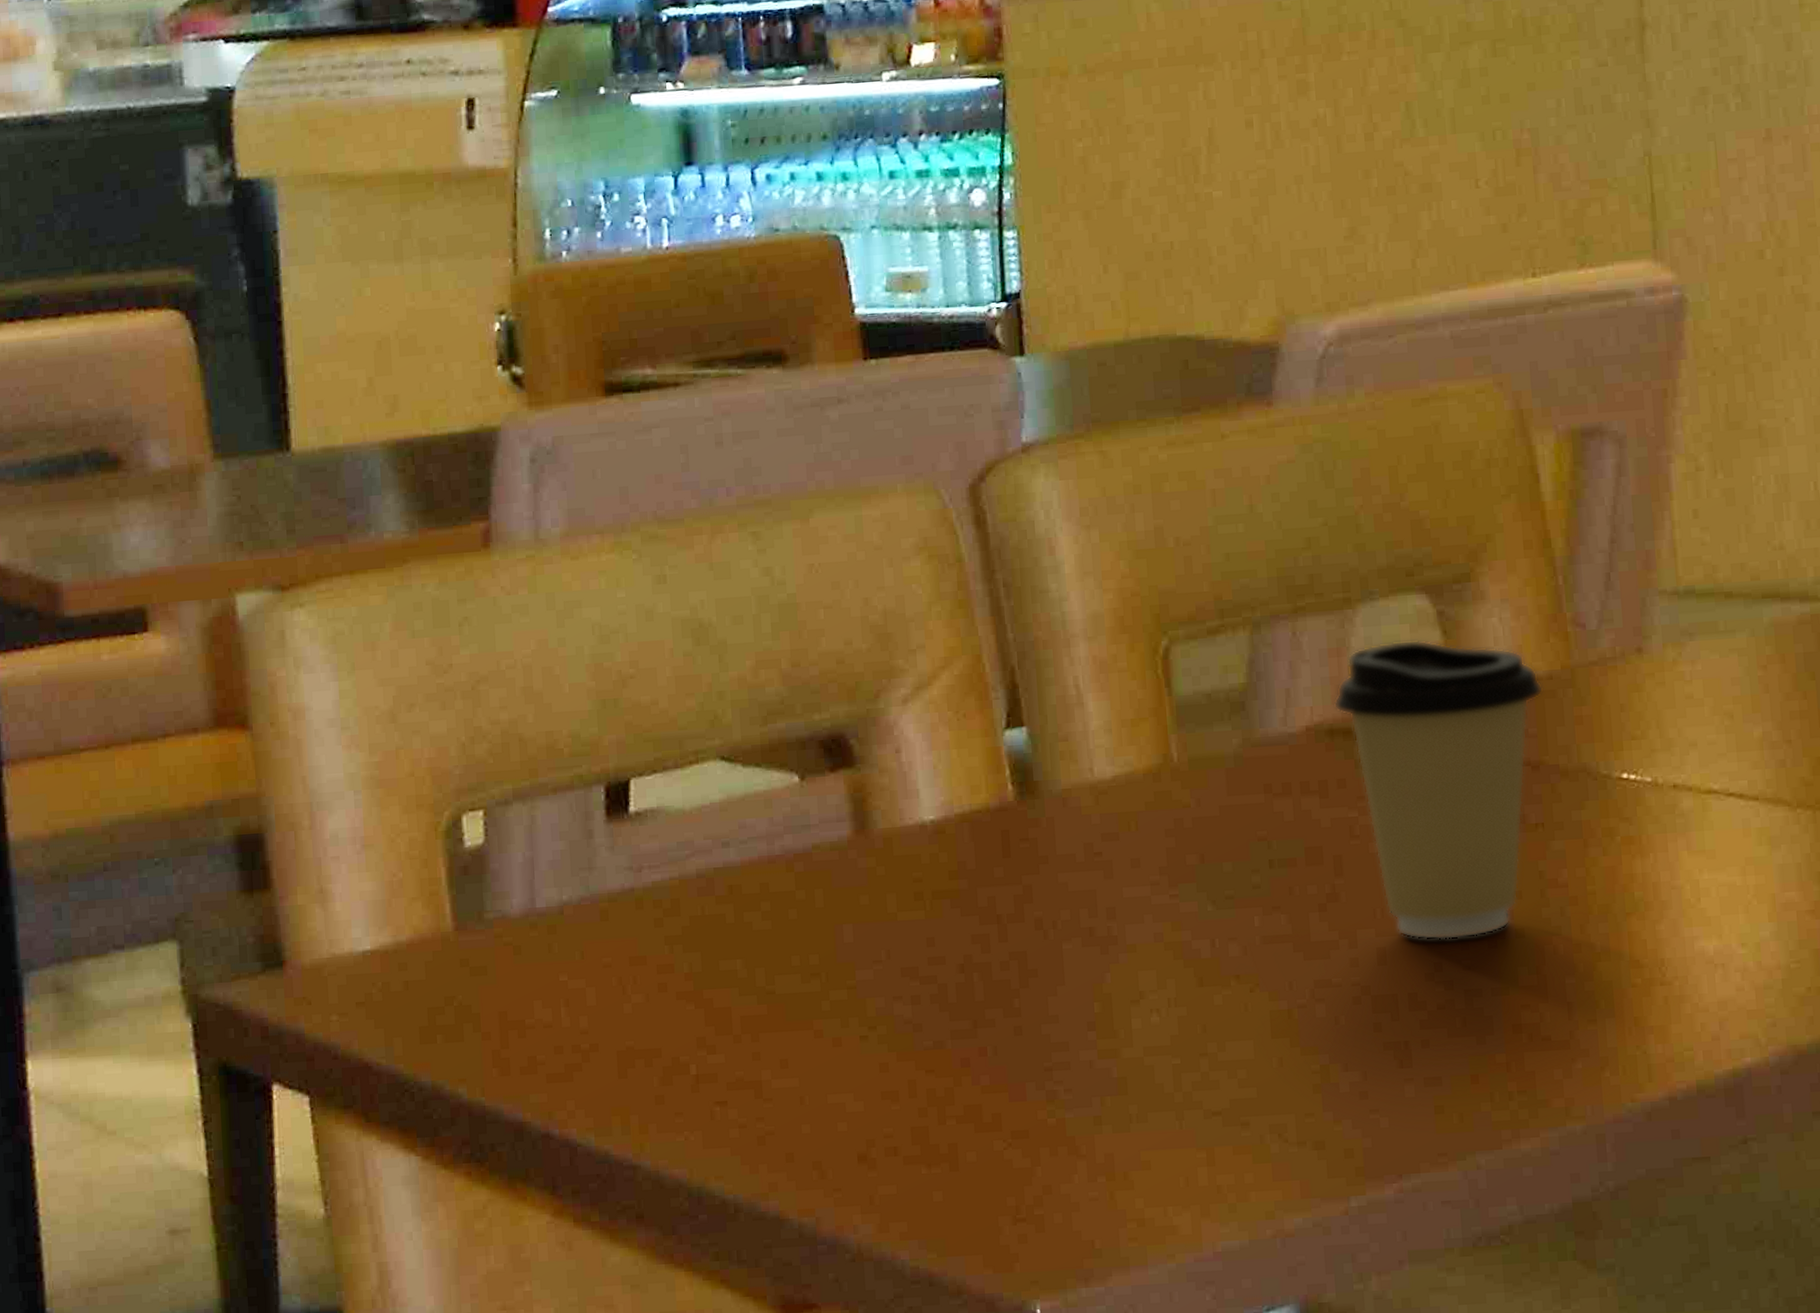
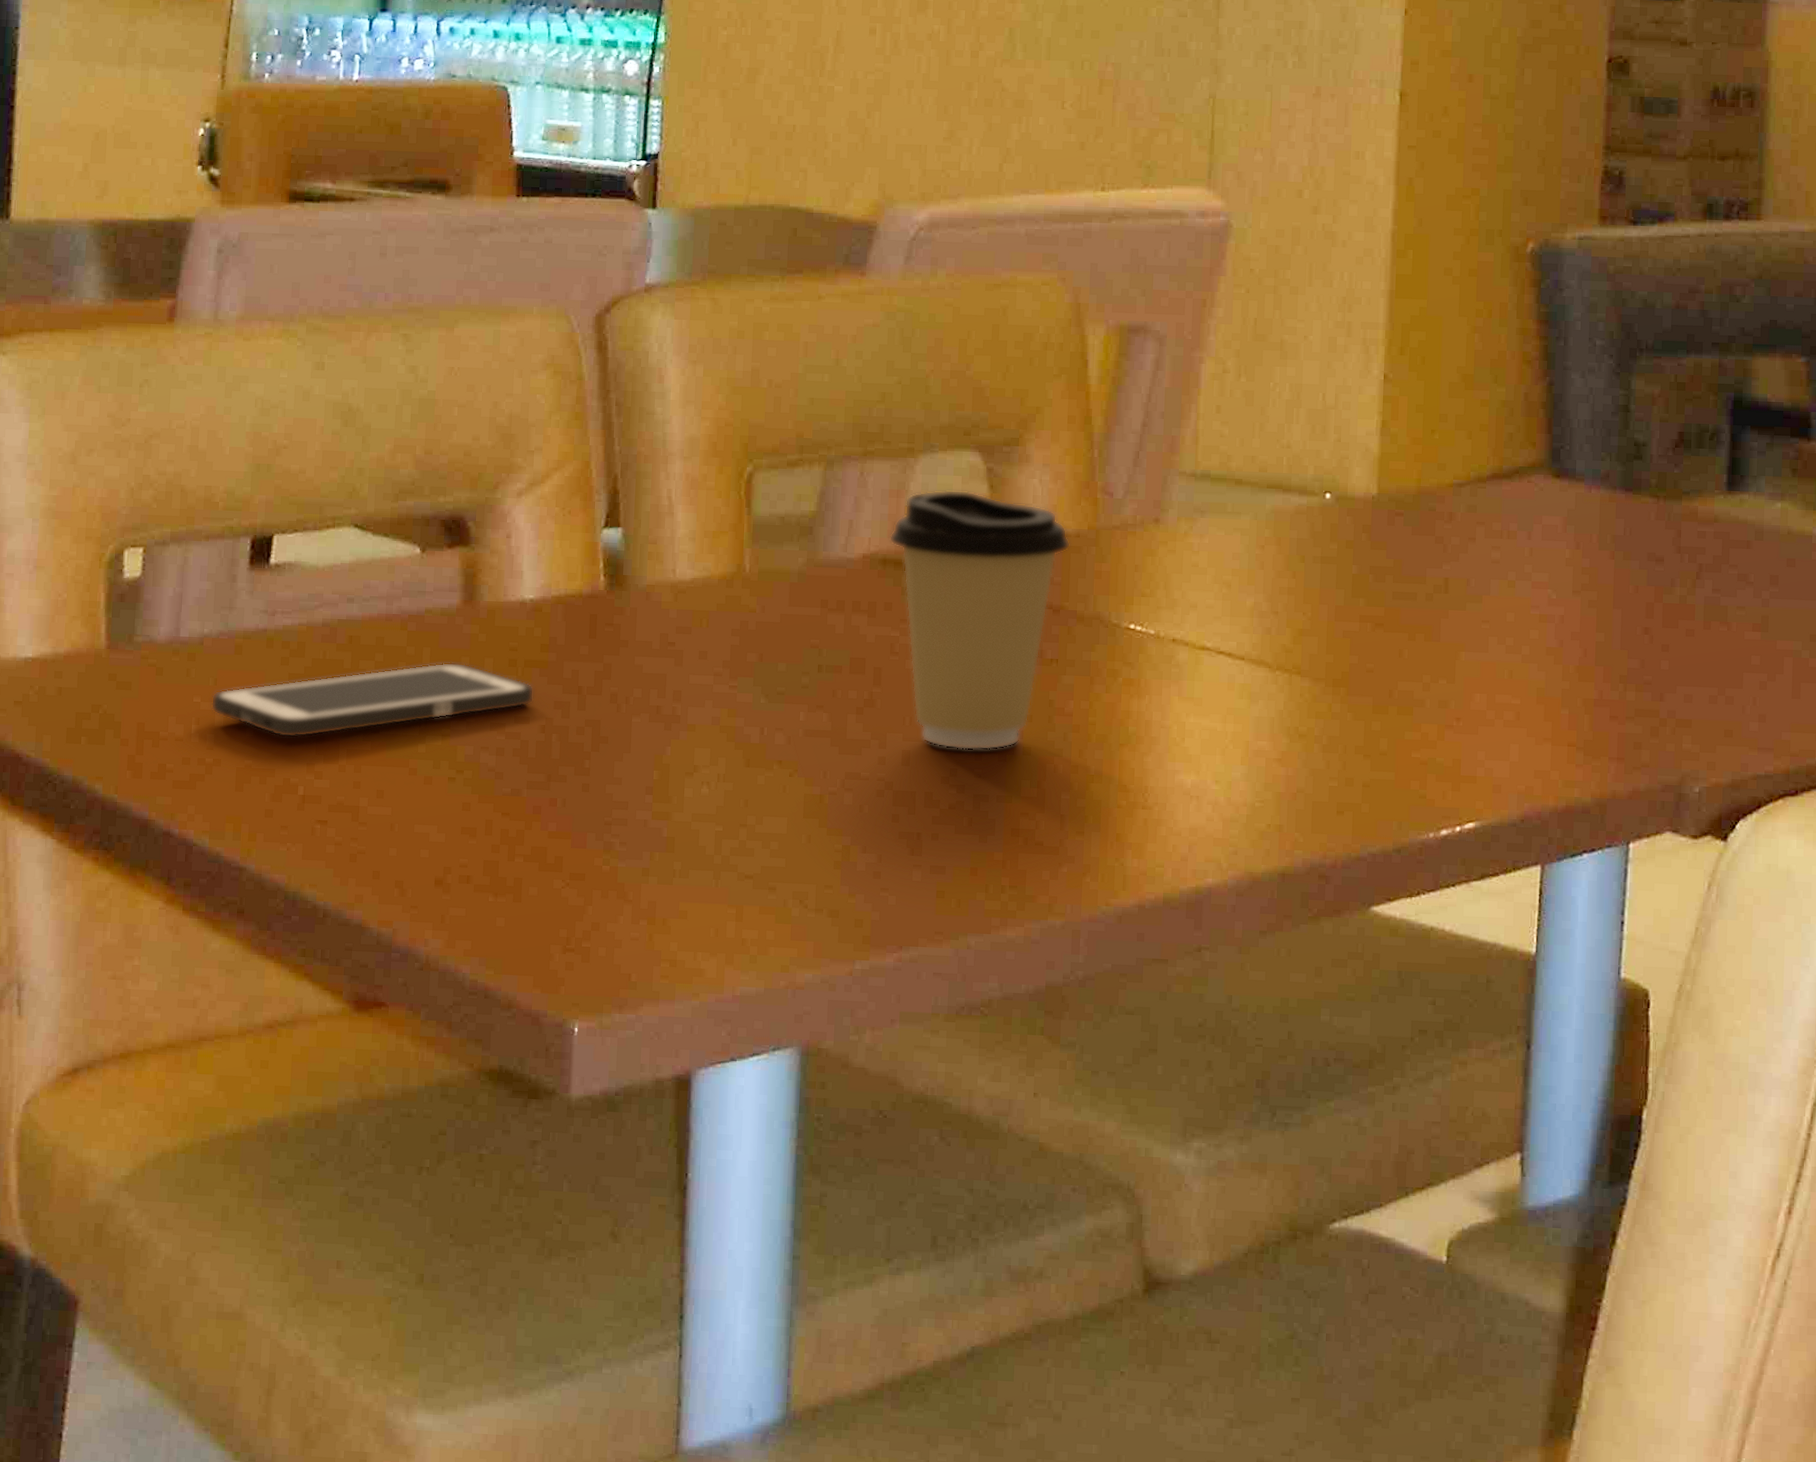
cell phone: none [579,902,948,1011] -> present [210,662,534,738]

